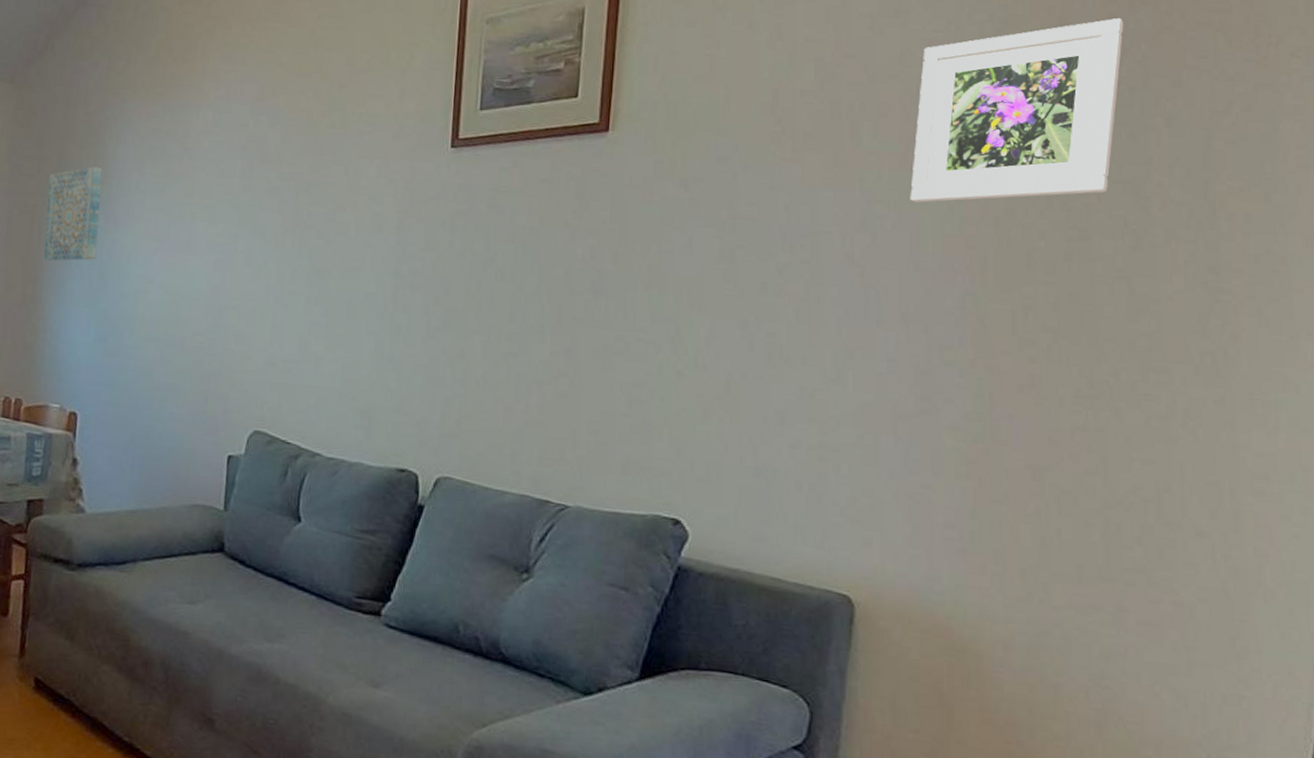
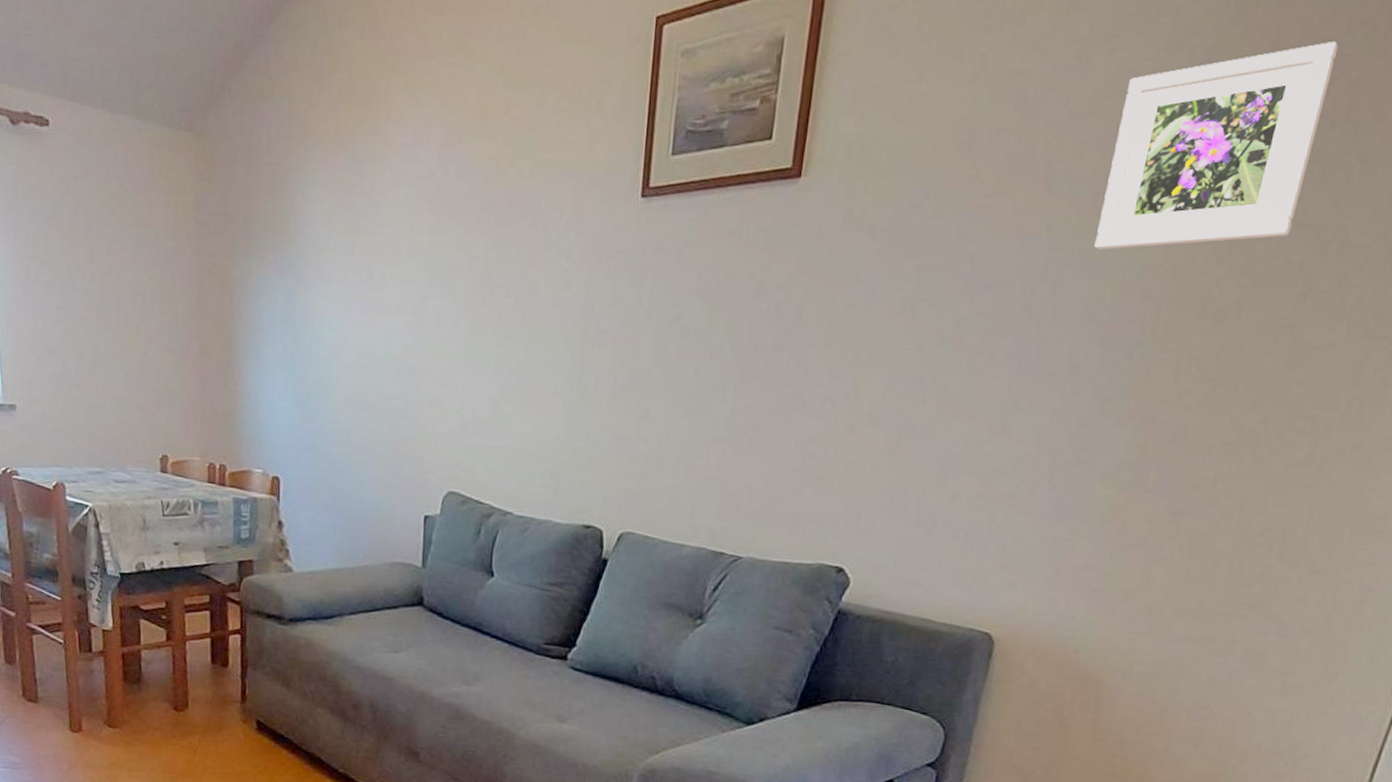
wall art: present [43,166,103,262] -> none [236,223,290,325]

